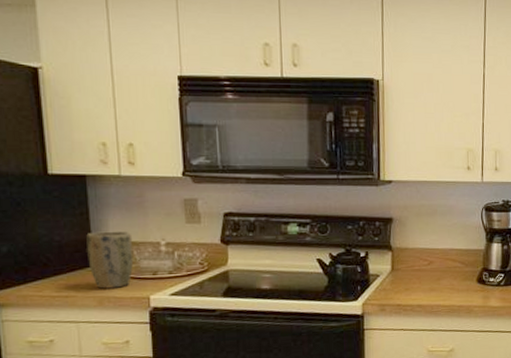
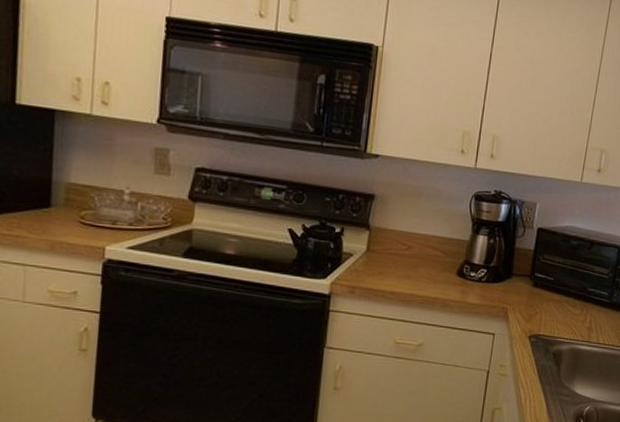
plant pot: present [86,231,134,289] -> none [45,171,96,234]

